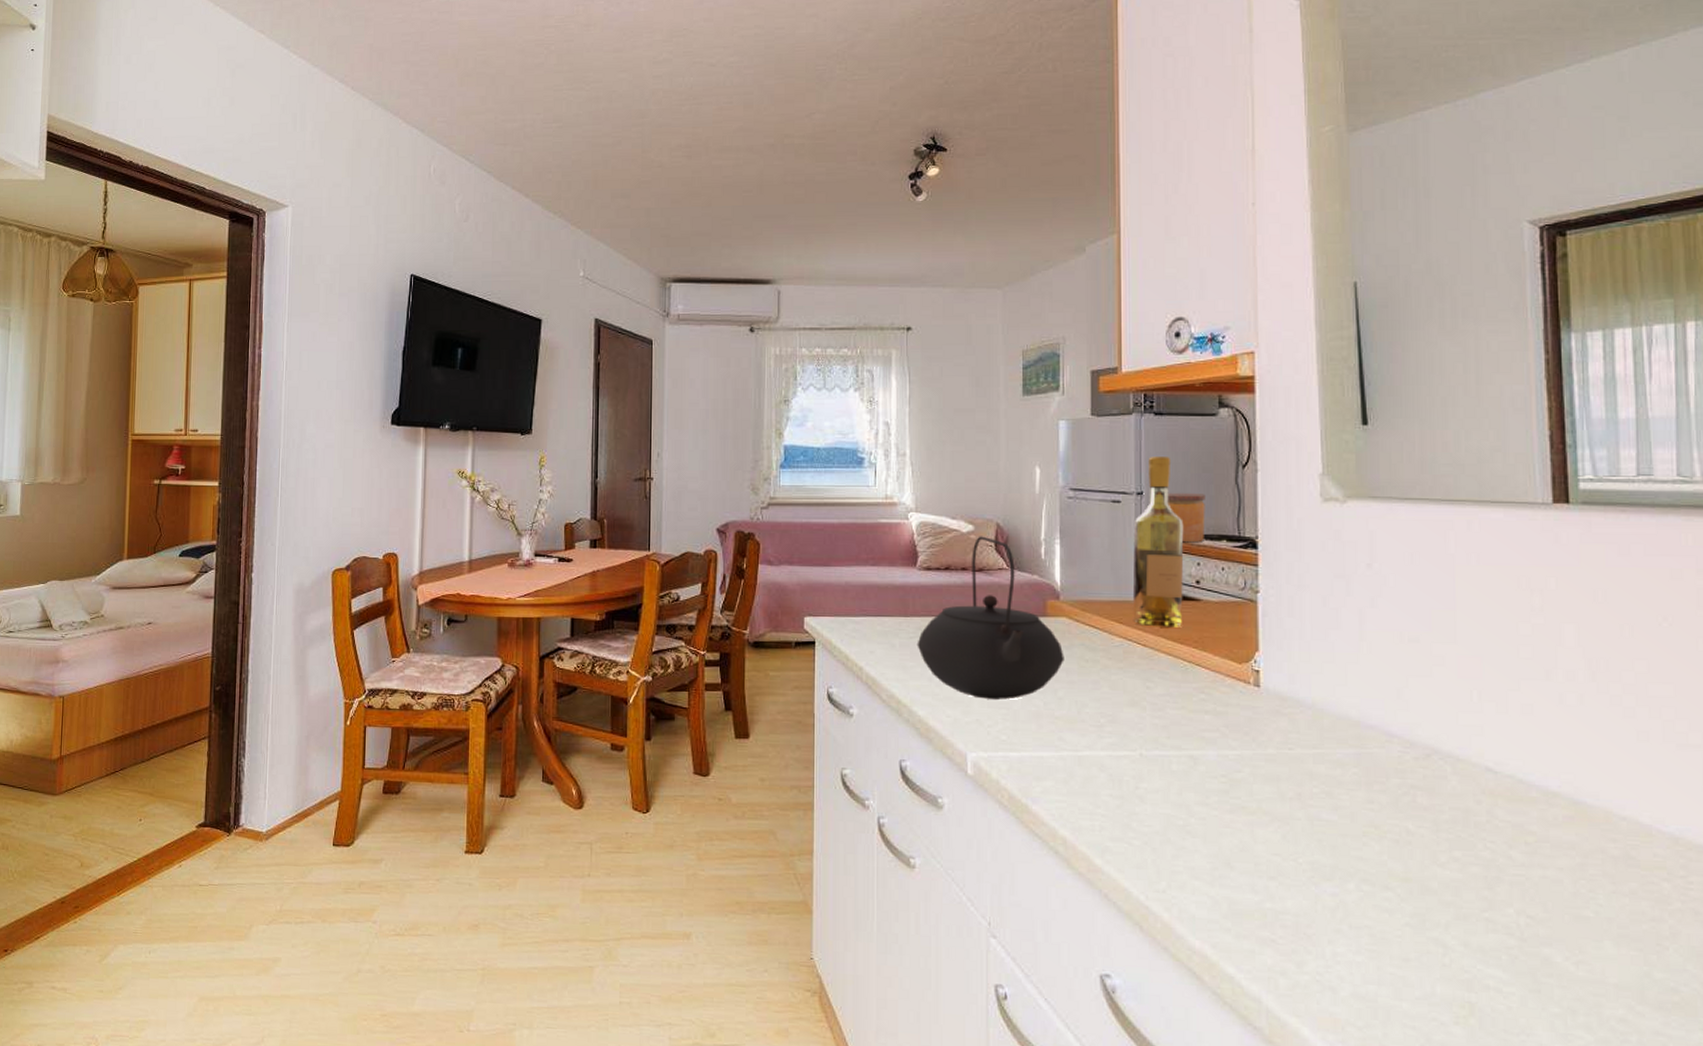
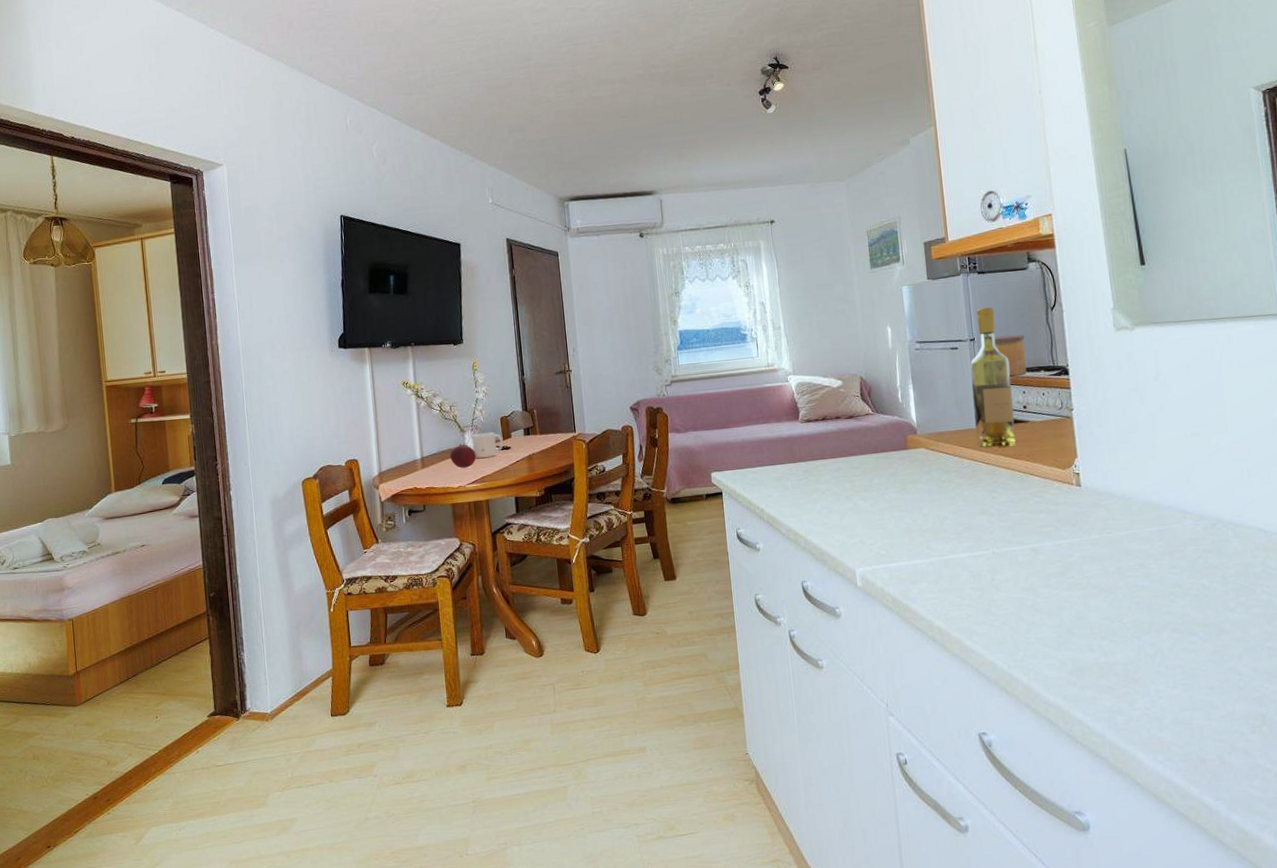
fruit: none [501,549,532,578] -> present [449,443,477,469]
mug: none [529,539,565,569] -> present [471,431,504,459]
teapot: present [917,536,1064,700] -> none [805,389,926,523]

